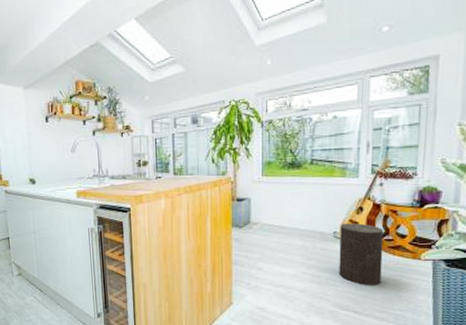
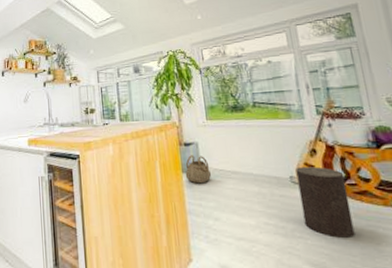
basket: none [234,210,259,237] -> present [185,155,211,184]

